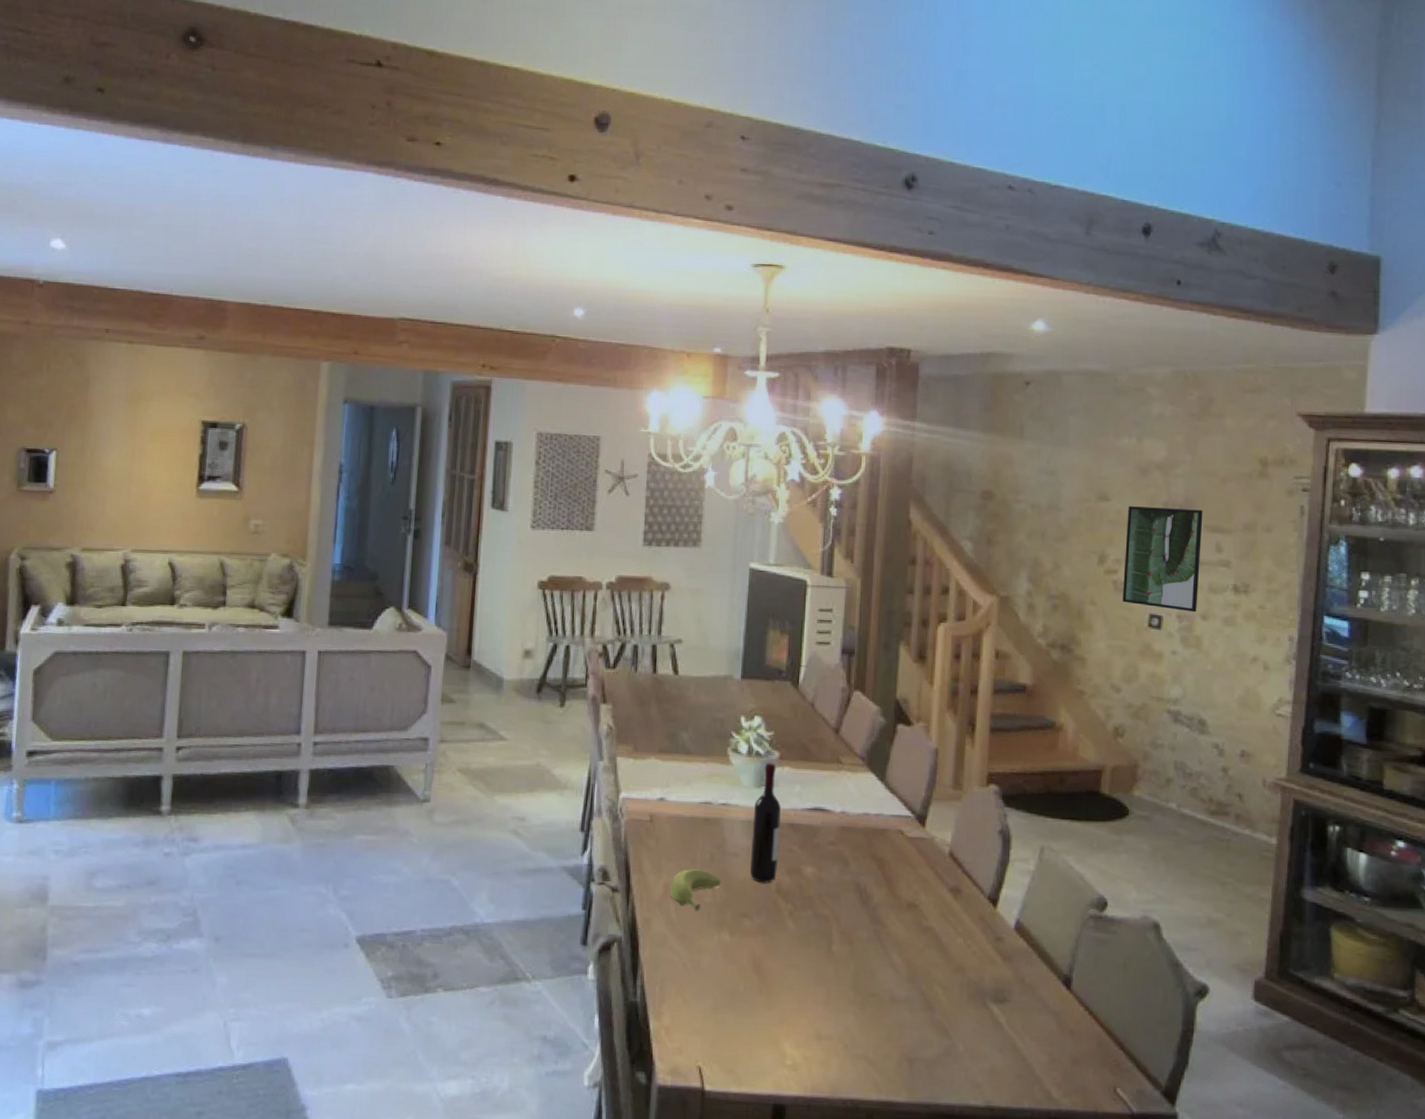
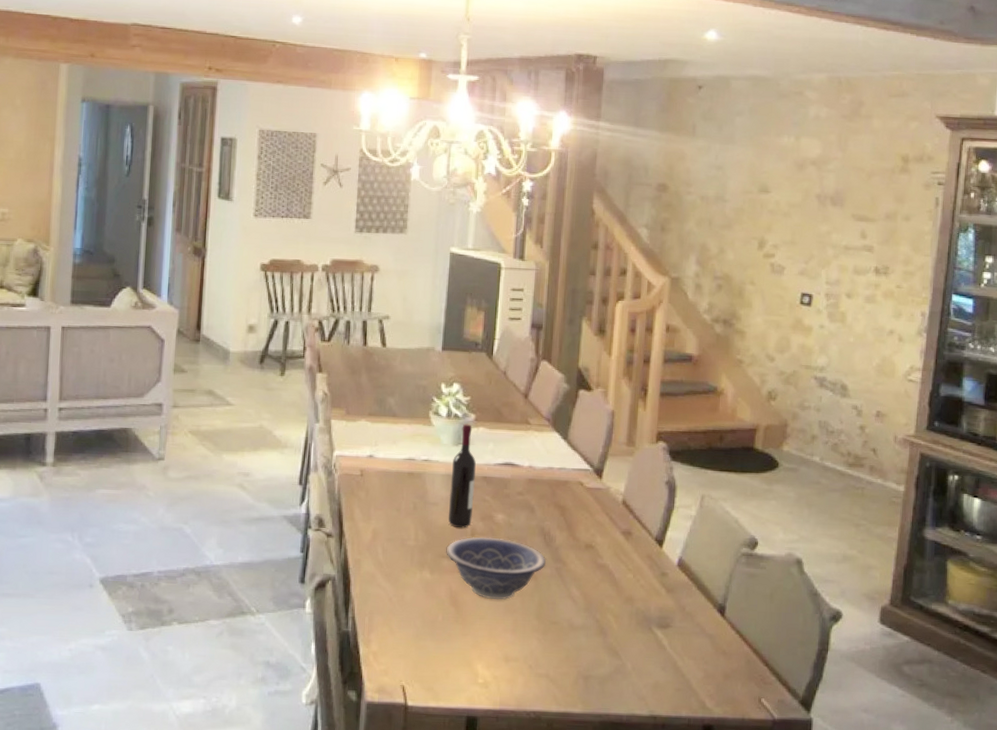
banana: present [670,869,721,911] -> none [378,517,423,553]
decorative bowl: none [748,893,863,968] -> present [446,537,547,600]
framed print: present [1122,506,1203,613] -> none [778,198,851,292]

